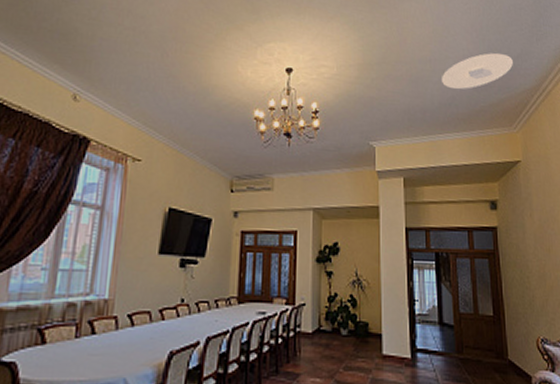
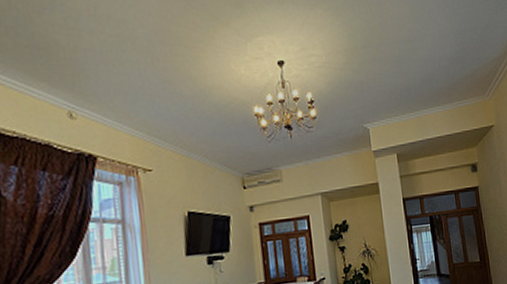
ceiling light: present [442,52,513,90] -> none [421,25,482,65]

